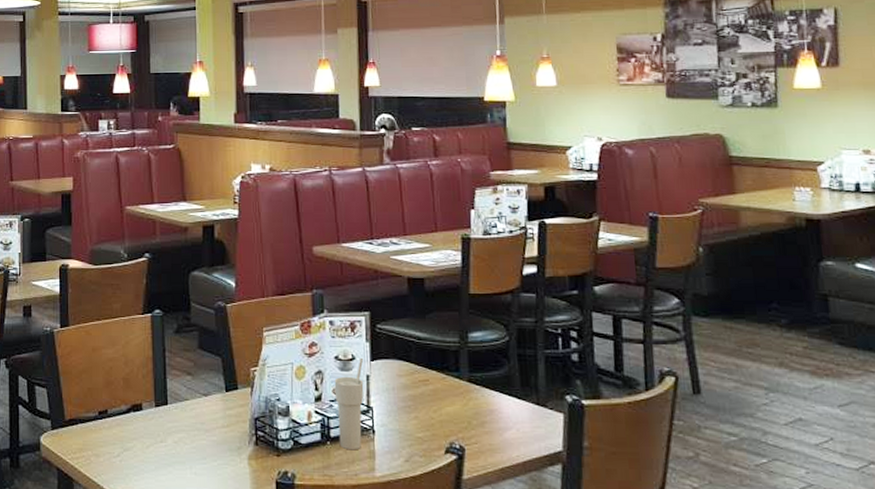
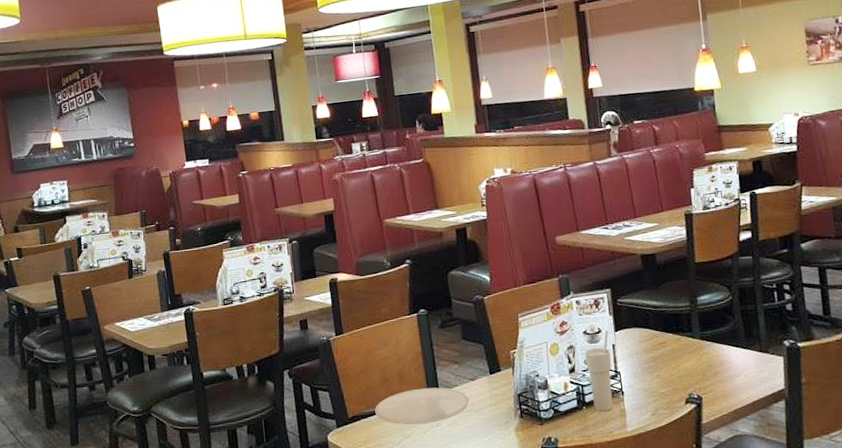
plate: none [95,397,200,438] -> present [375,387,470,425]

